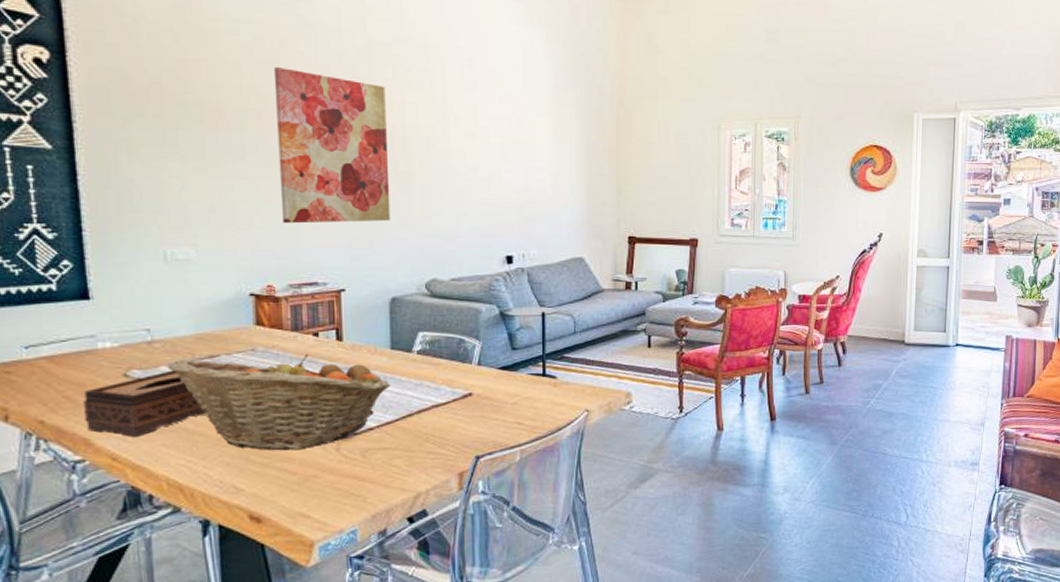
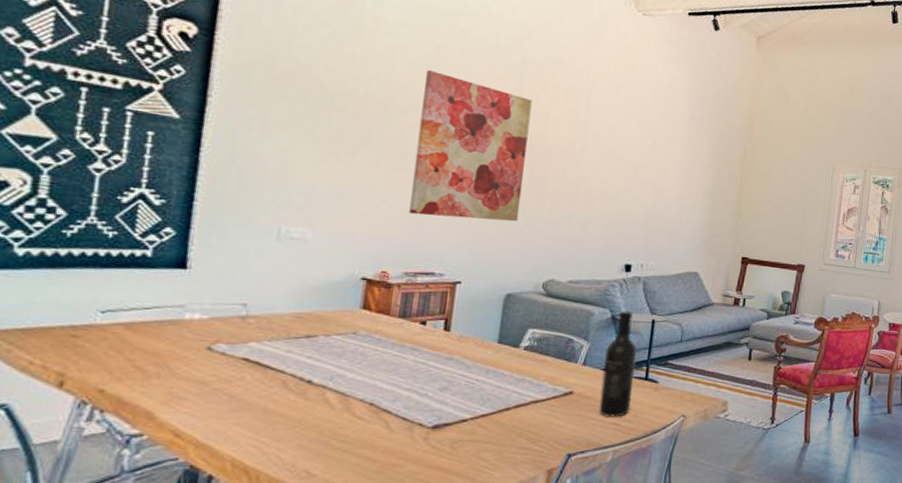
tissue box: present [83,370,207,437] -> none [152,347,292,413]
fruit basket: present [167,353,390,451] -> none [257,337,492,438]
wine bottle: none [498,305,532,417] -> present [598,311,638,417]

